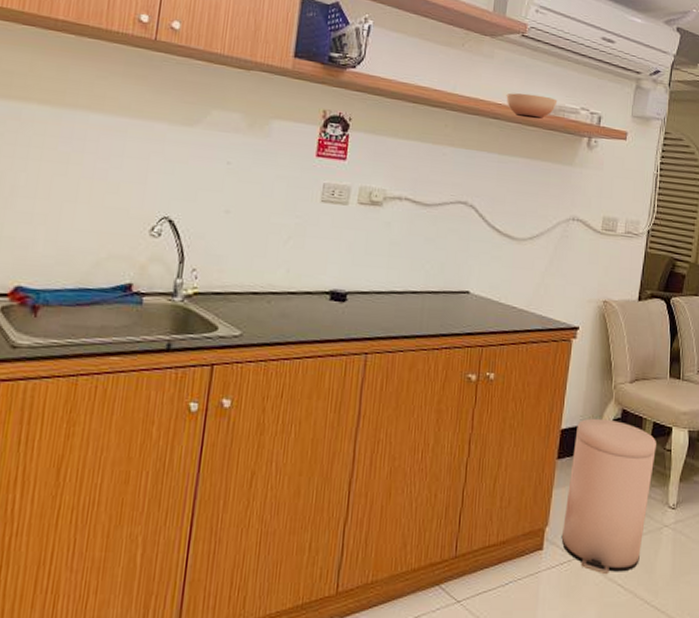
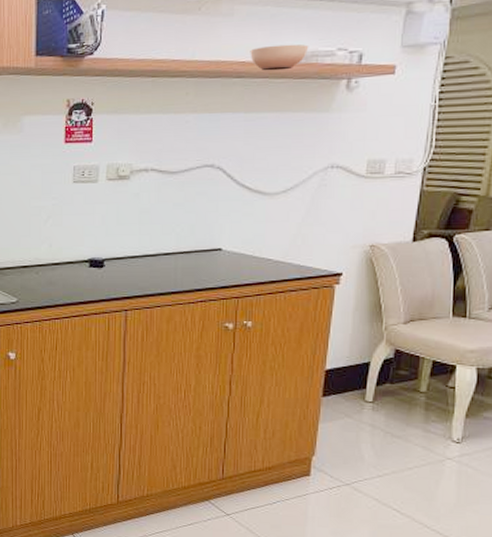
pedal bin: present [561,418,656,575] -> none [329,358,436,500]

